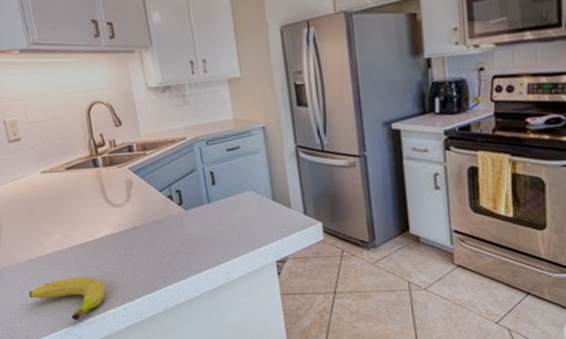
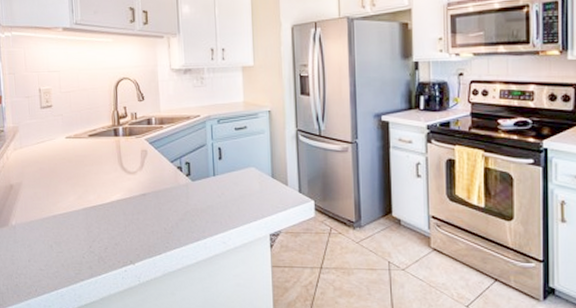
fruit: present [28,277,106,320] -> none [37,238,110,280]

